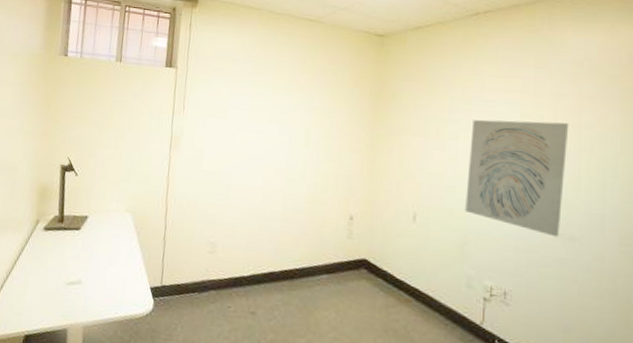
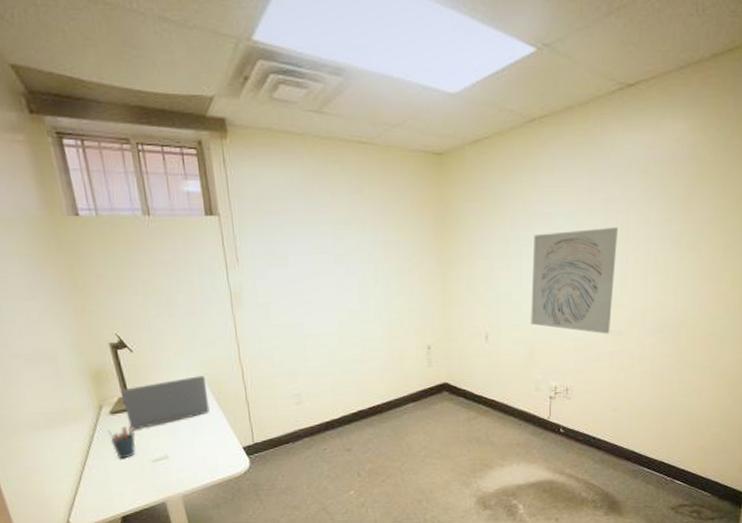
pen holder: none [37,244,59,277] -> present [107,426,136,459]
laptop: none [56,207,132,249] -> present [120,375,210,430]

